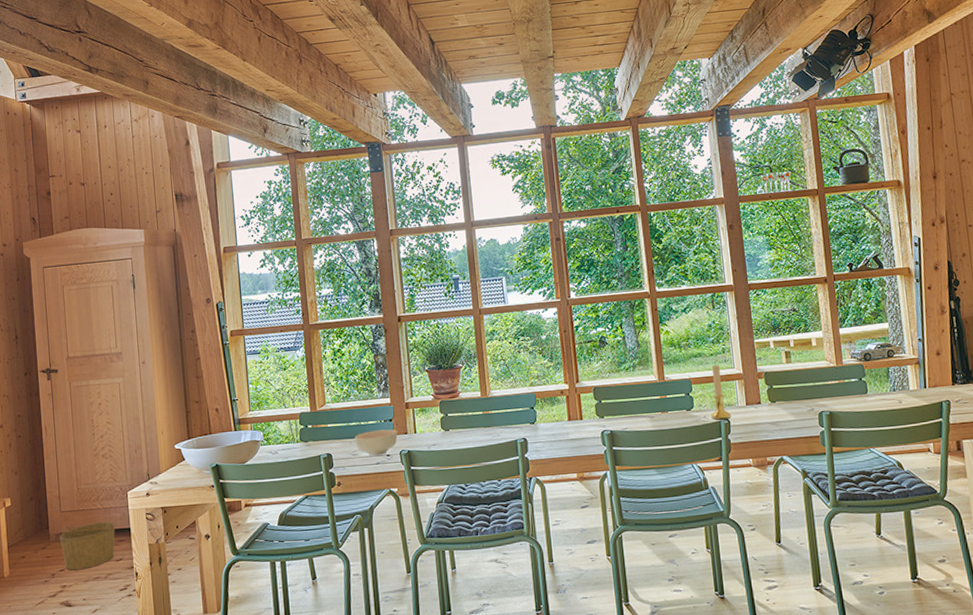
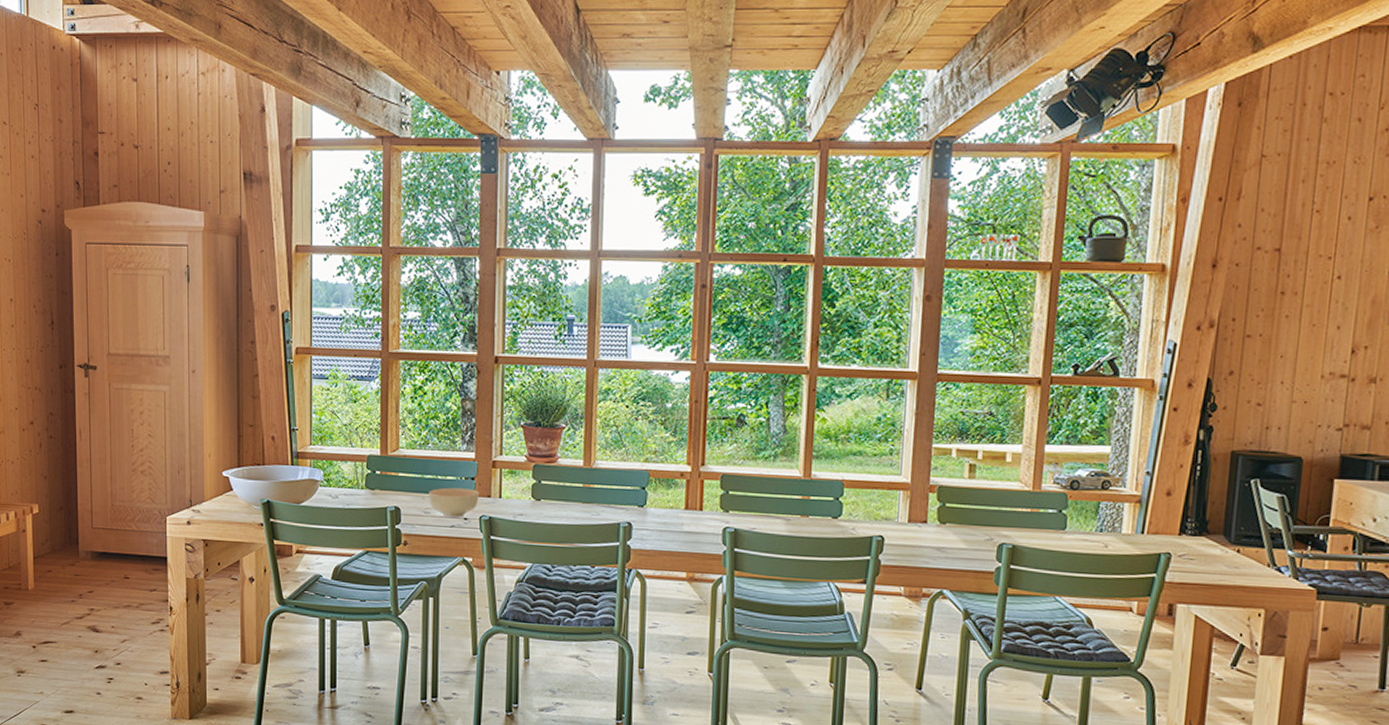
basket: present [59,521,116,571] -> none [89,544,151,595]
candle holder: present [711,364,732,420] -> none [862,467,888,536]

